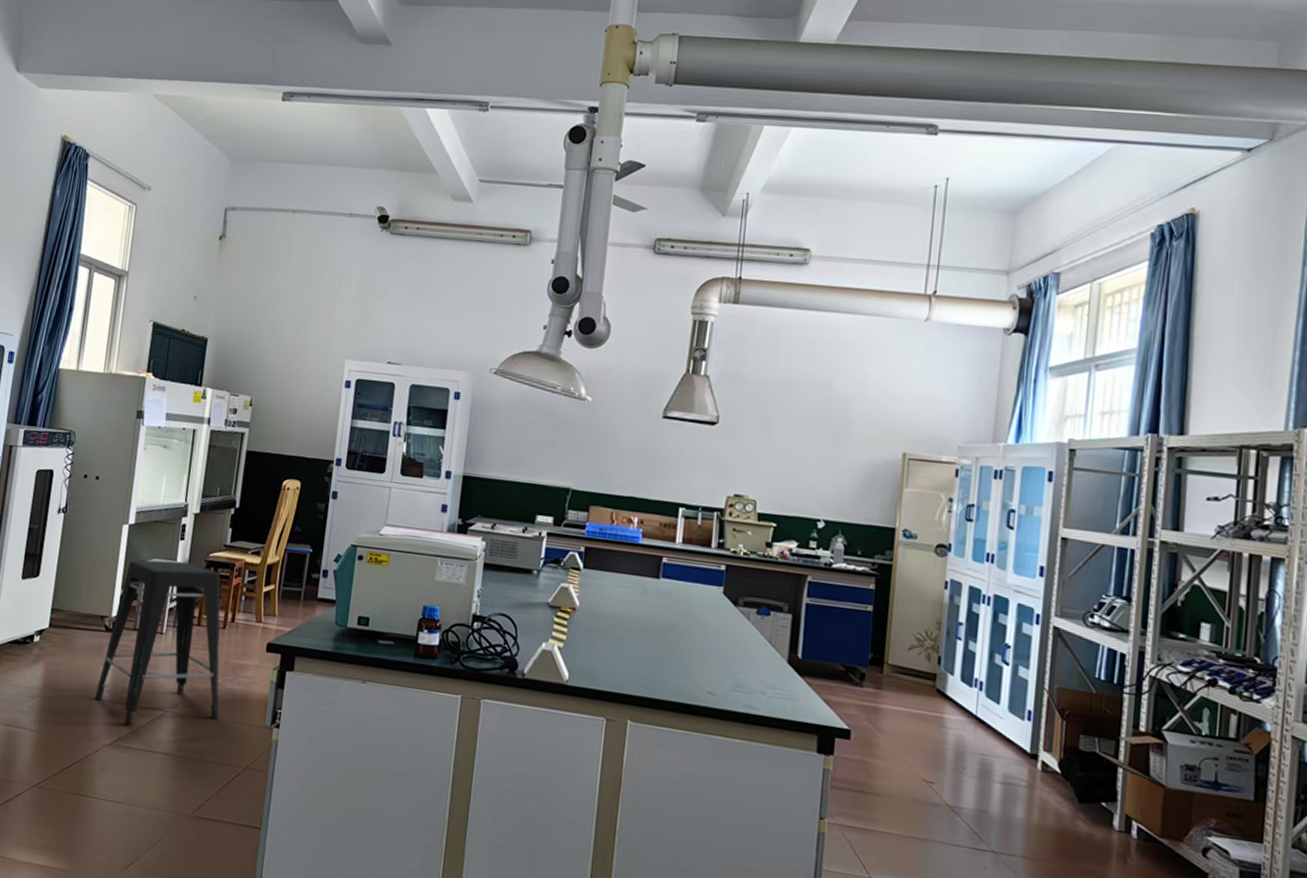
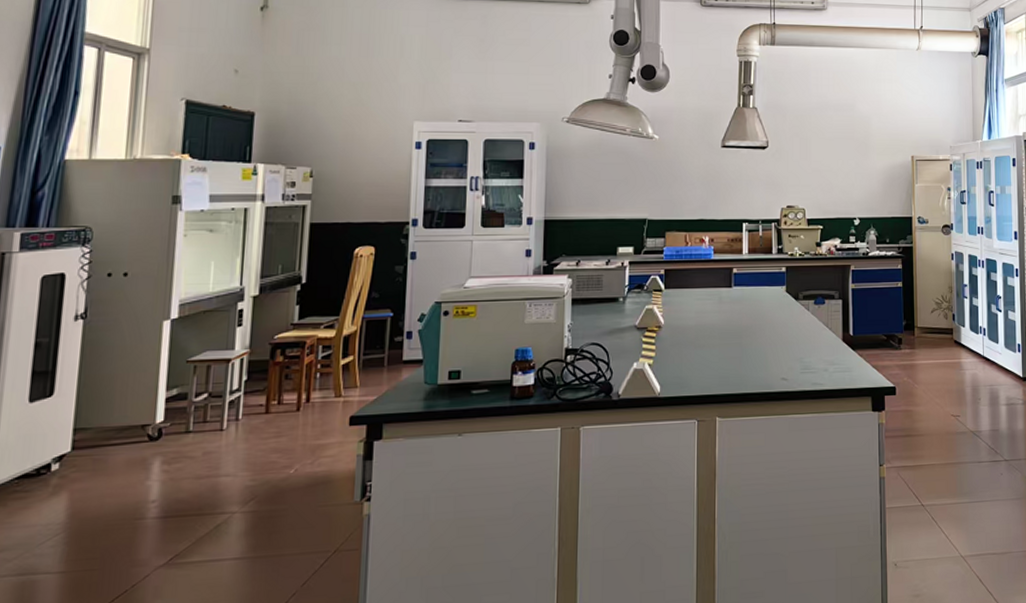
stool: present [95,559,220,725] -> none [140,348,299,539]

